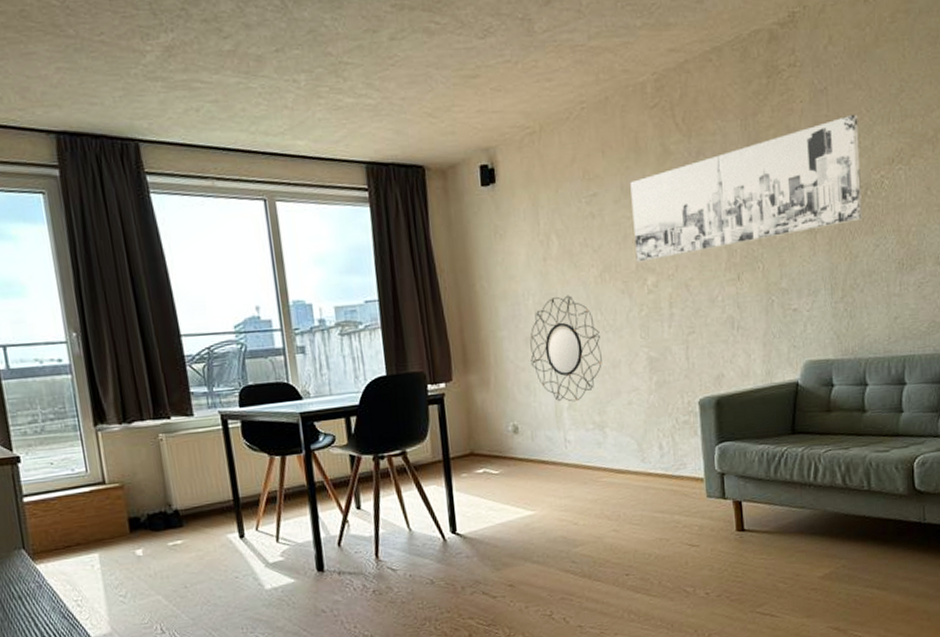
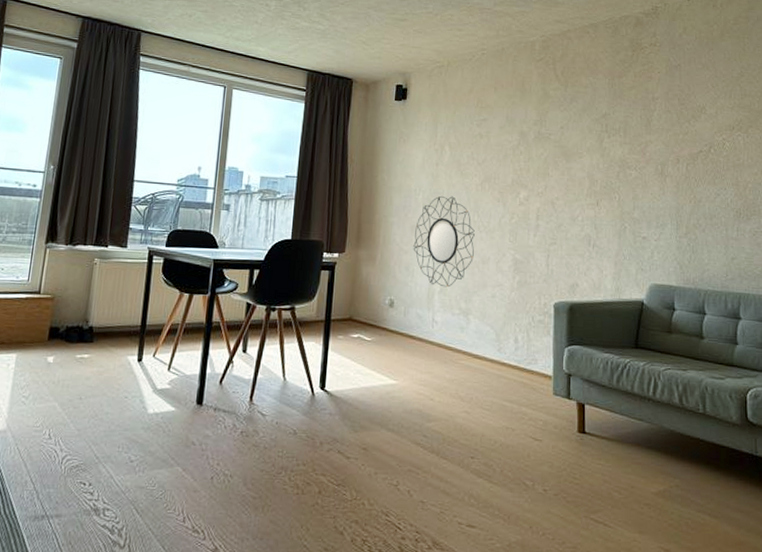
wall art: present [630,114,862,263] -> none [512,87,706,179]

